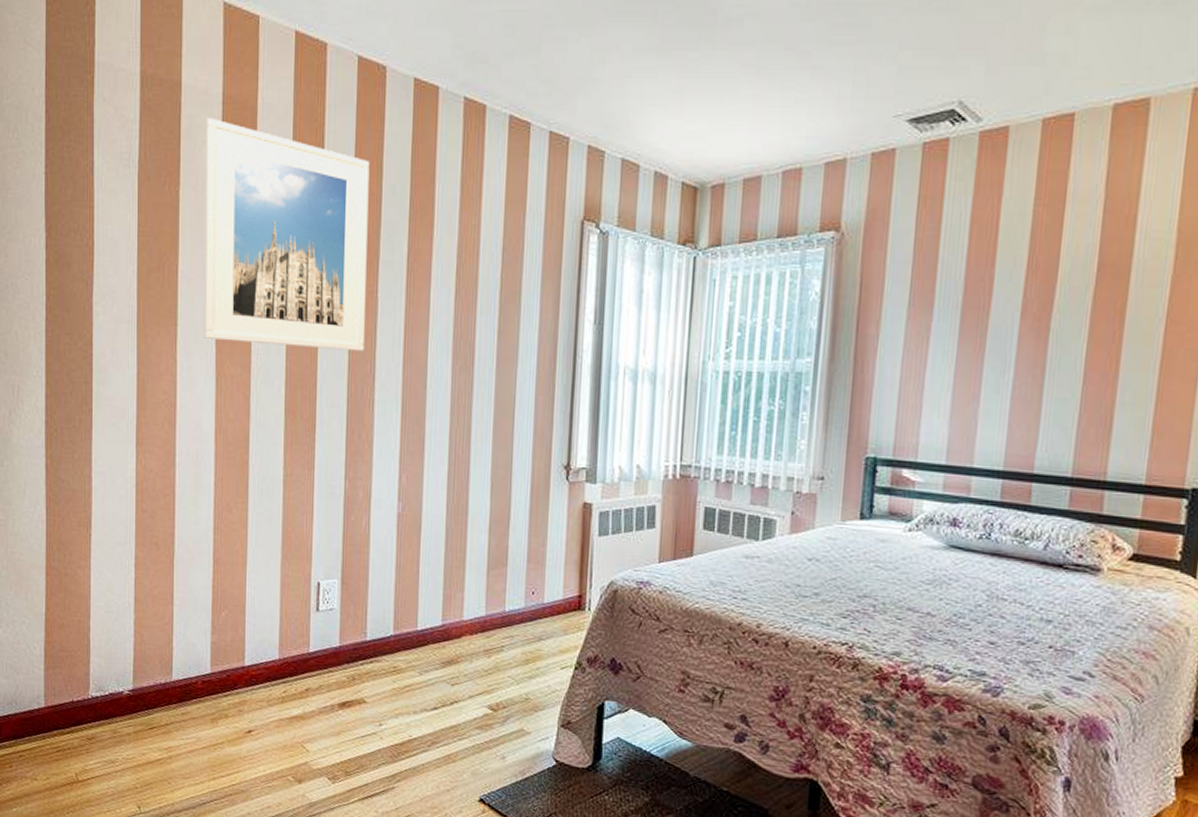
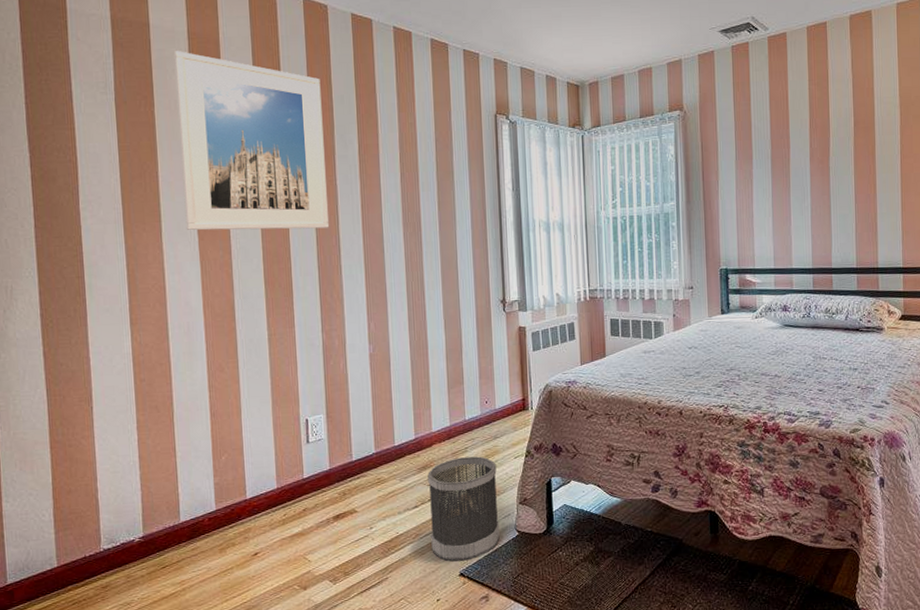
wastebasket: none [449,657,537,785] -> present [428,456,500,562]

